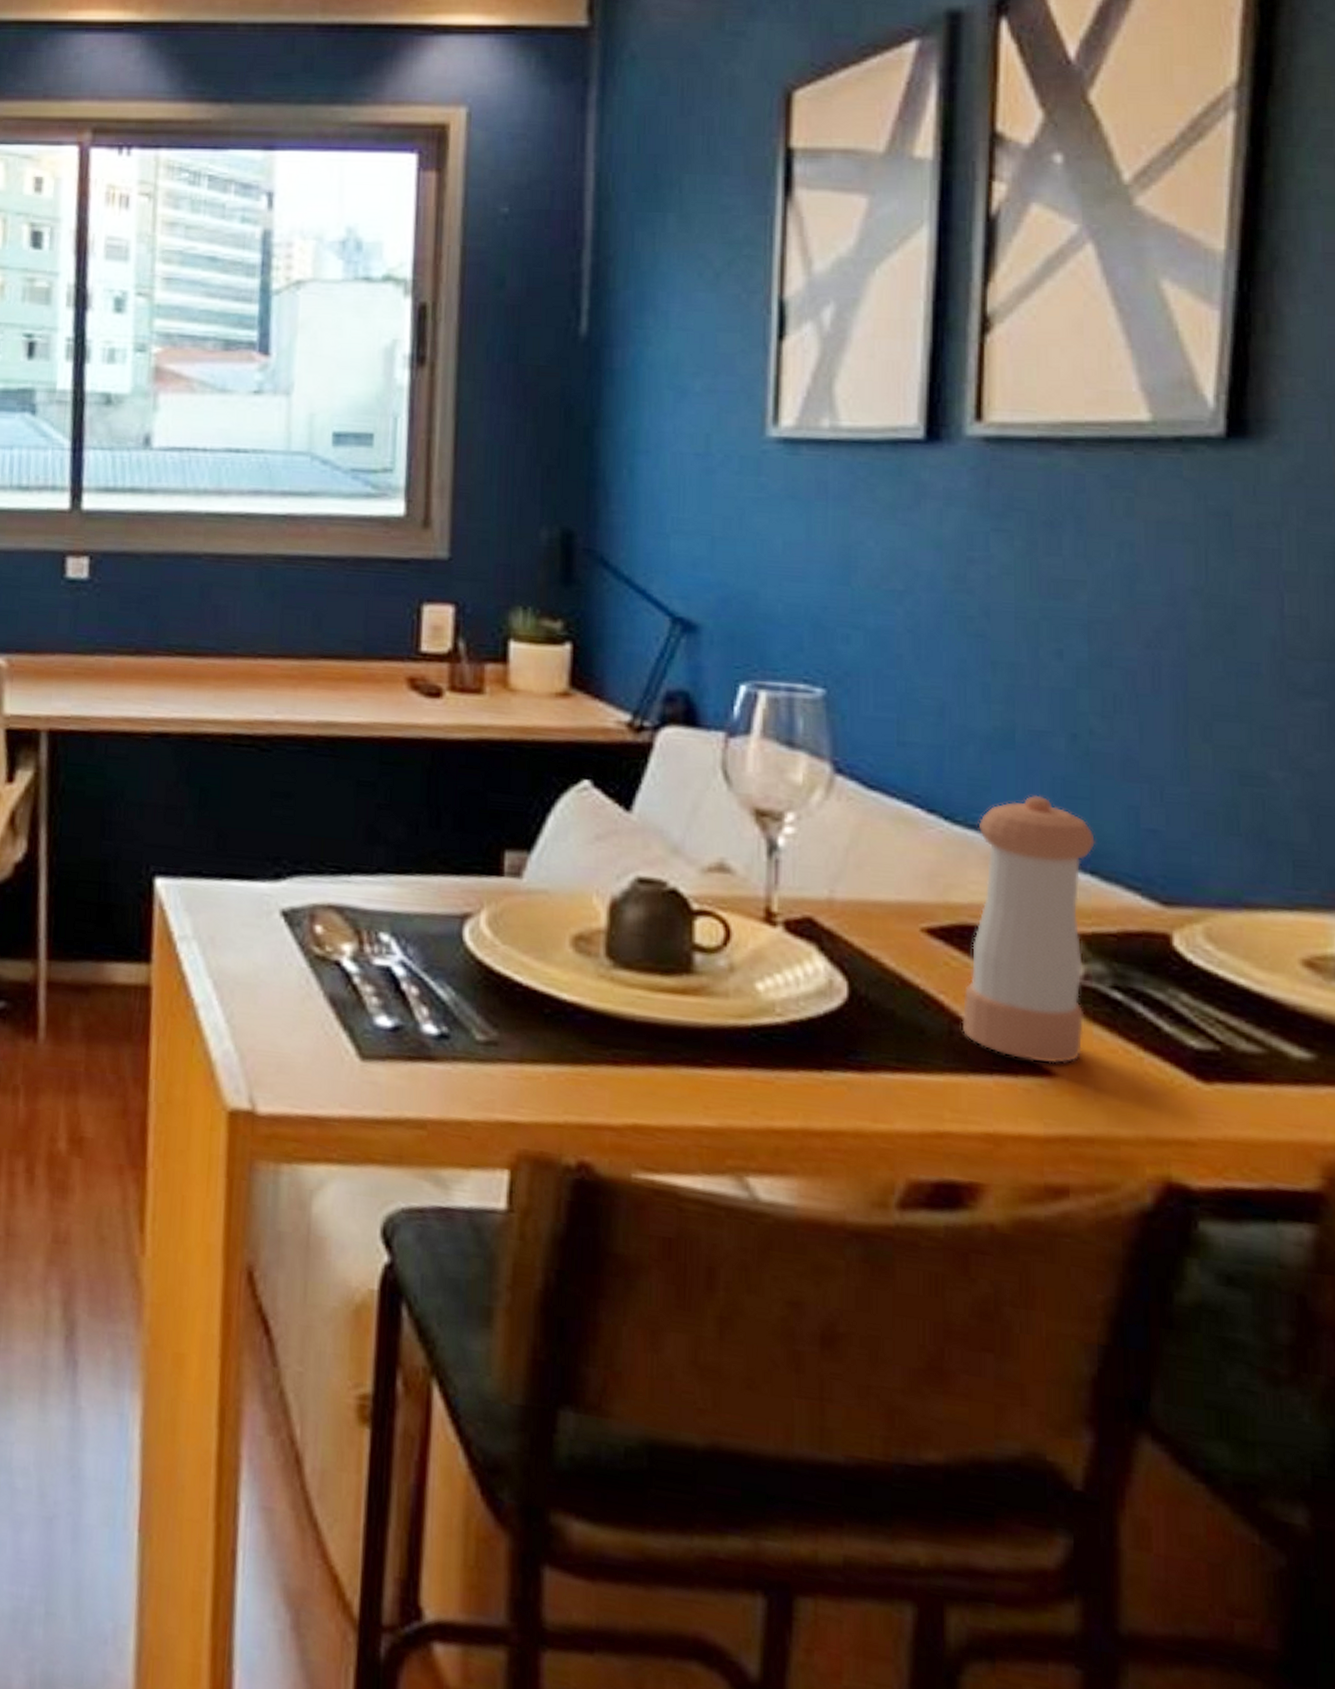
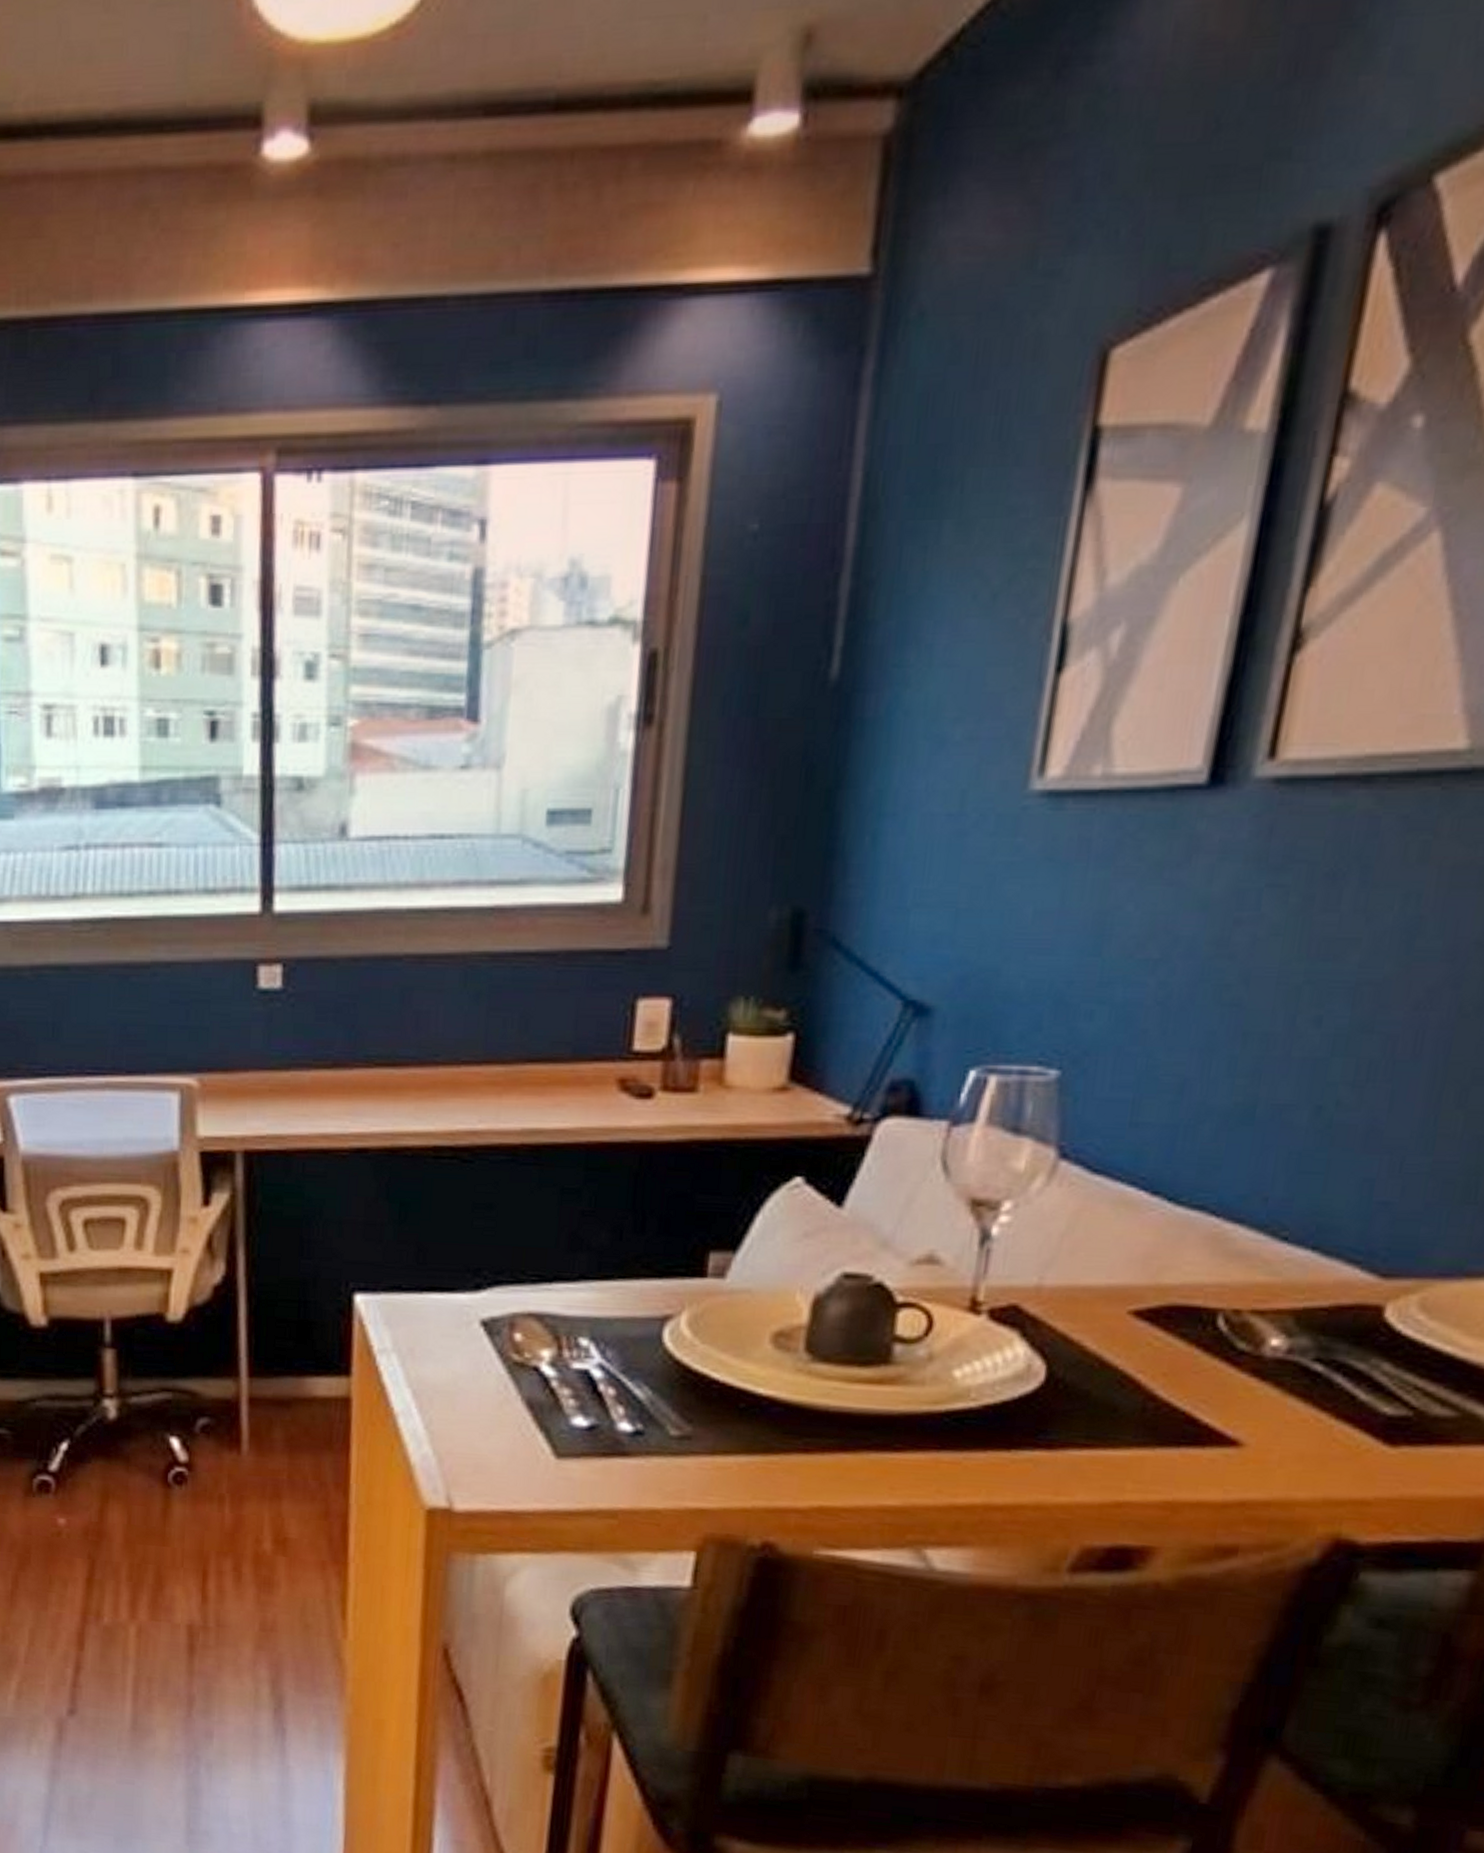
pepper shaker: present [961,795,1095,1064] -> none [1155,1172,1323,1435]

